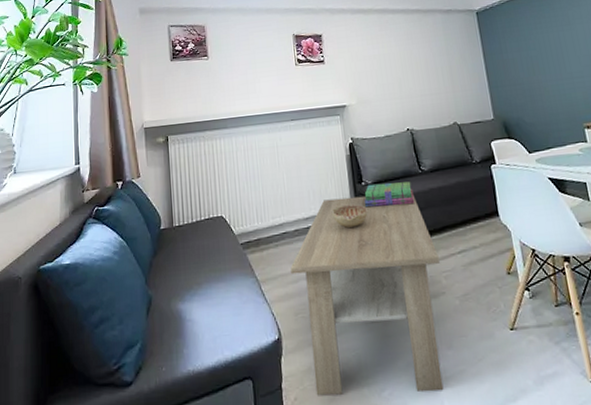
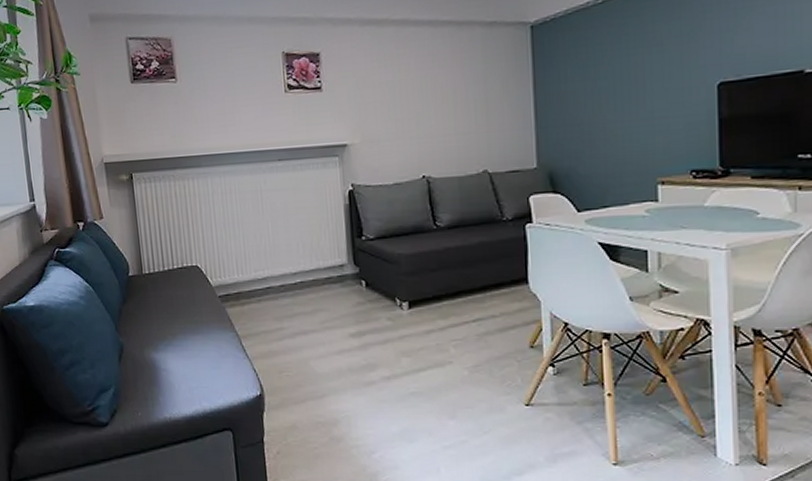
coffee table: present [290,195,444,396] -> none [275,252,449,459]
decorative bowl: present [331,204,369,229] -> none [324,260,368,287]
stack of books: present [364,181,415,208] -> none [363,238,425,265]

